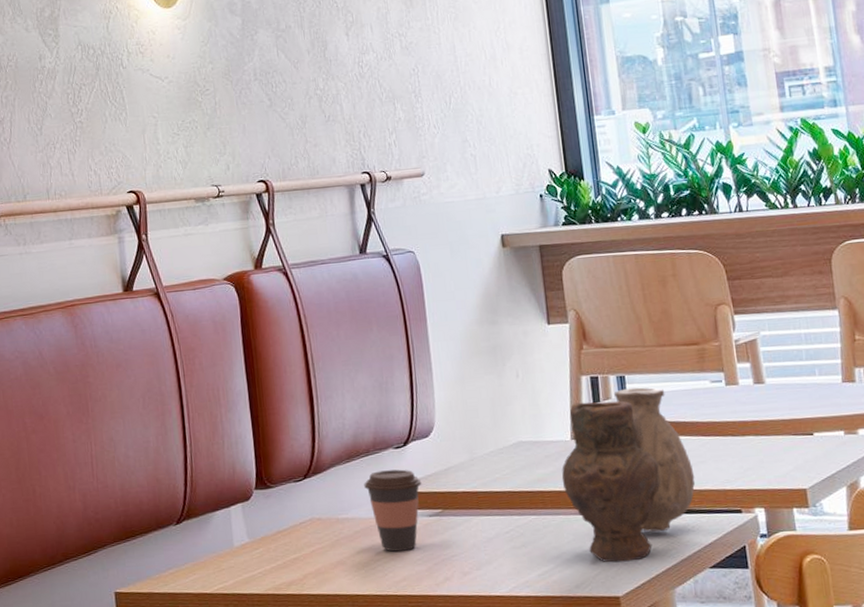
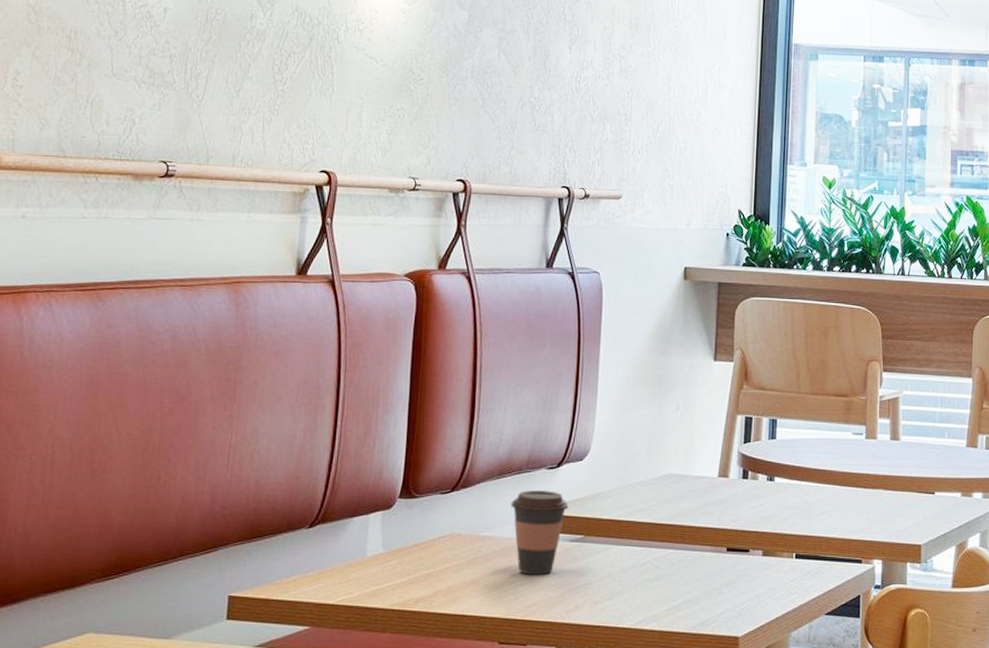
vase: present [561,387,696,563] -> none [703,432,825,603]

